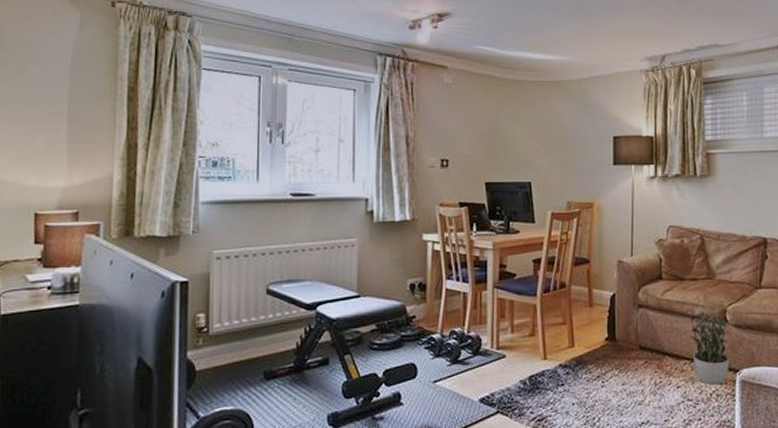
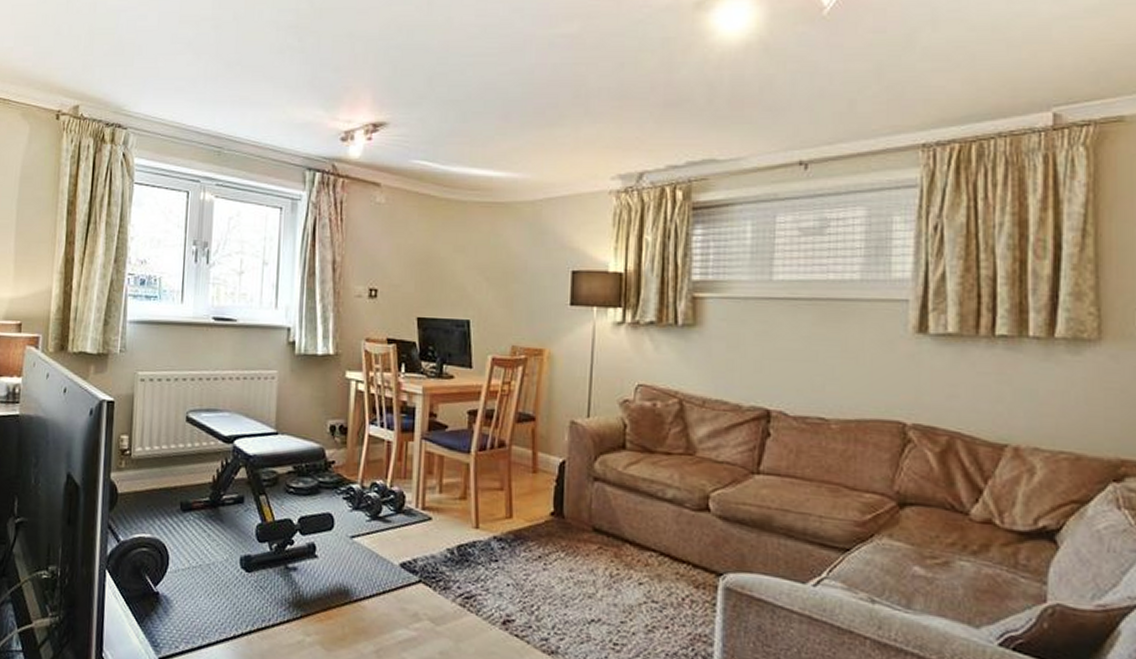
potted plant: present [685,312,733,385] -> none [653,495,718,589]

